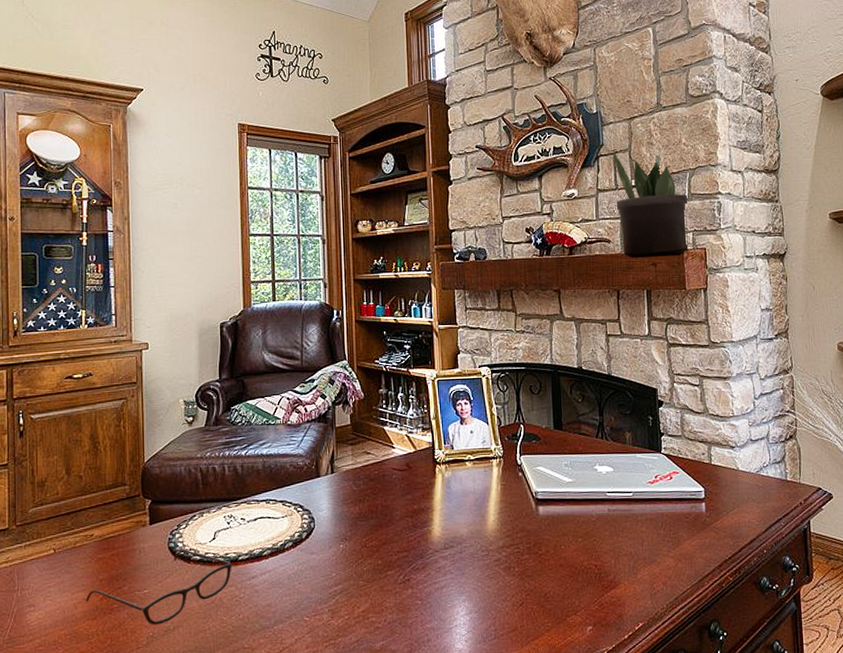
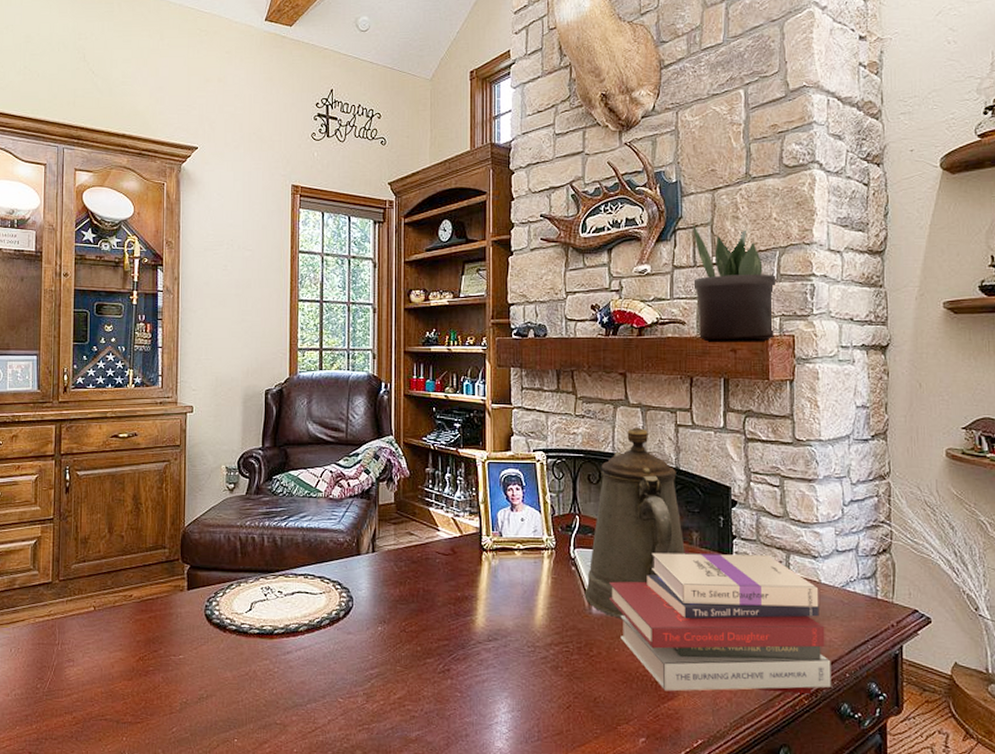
eyeglasses: present [86,550,232,625] -> none [123,618,267,692]
coffee pot: none [531,339,620,517] -> present [584,427,685,618]
books: none [552,449,752,581] -> present [608,552,832,695]

